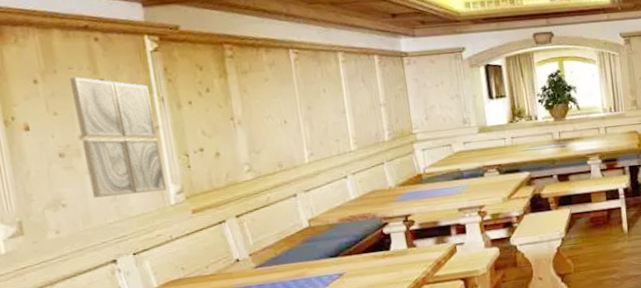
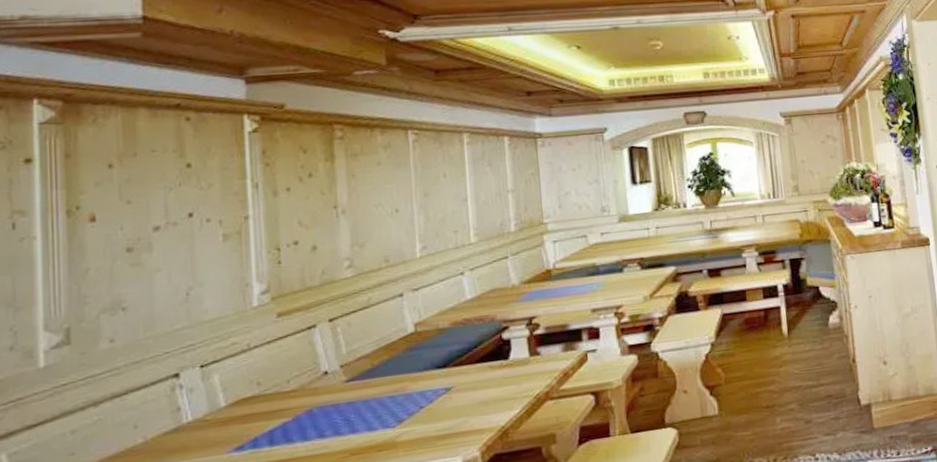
wall art: present [69,77,168,198] -> none [150,161,251,300]

